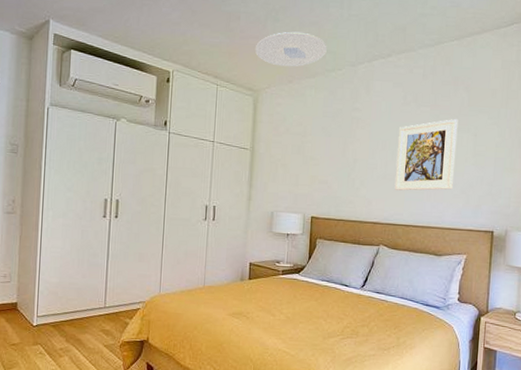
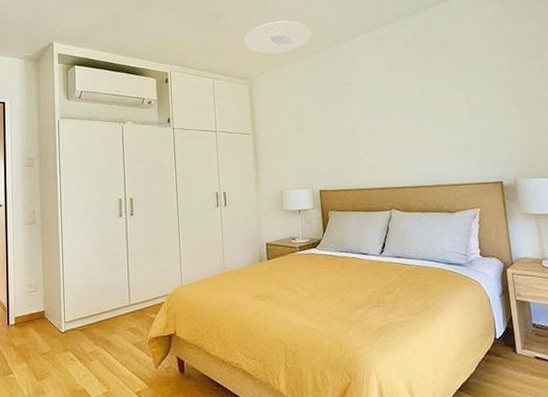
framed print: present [394,119,458,191] -> none [391,79,454,154]

